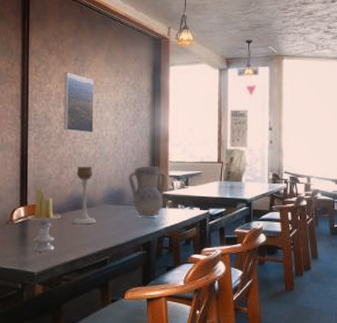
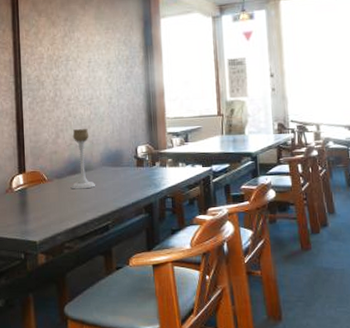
candle: present [26,188,61,252] -> none [25,154,60,220]
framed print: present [64,72,94,133] -> none [54,33,87,94]
vase: present [128,165,167,217] -> none [125,123,166,178]

